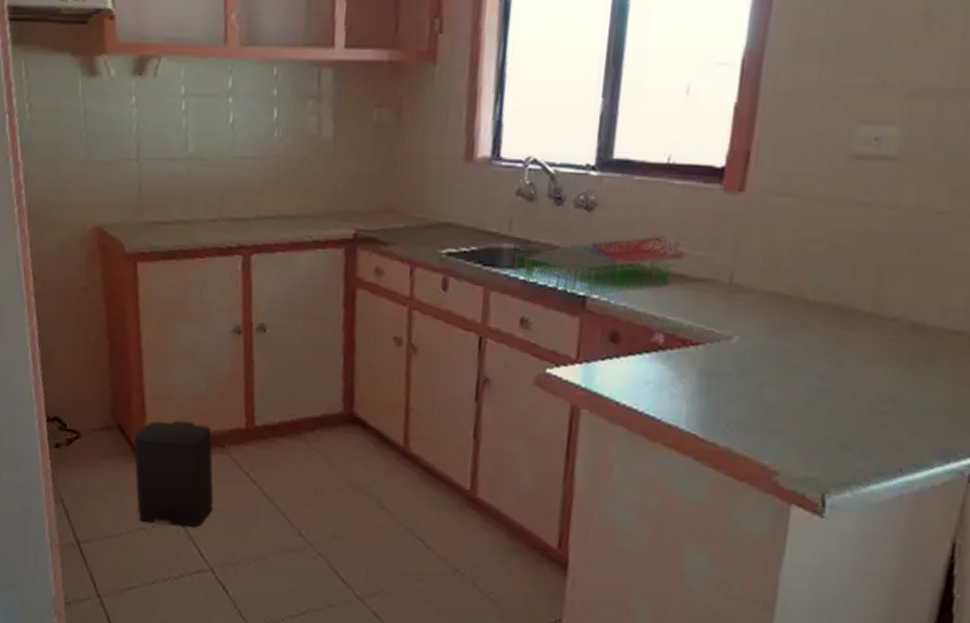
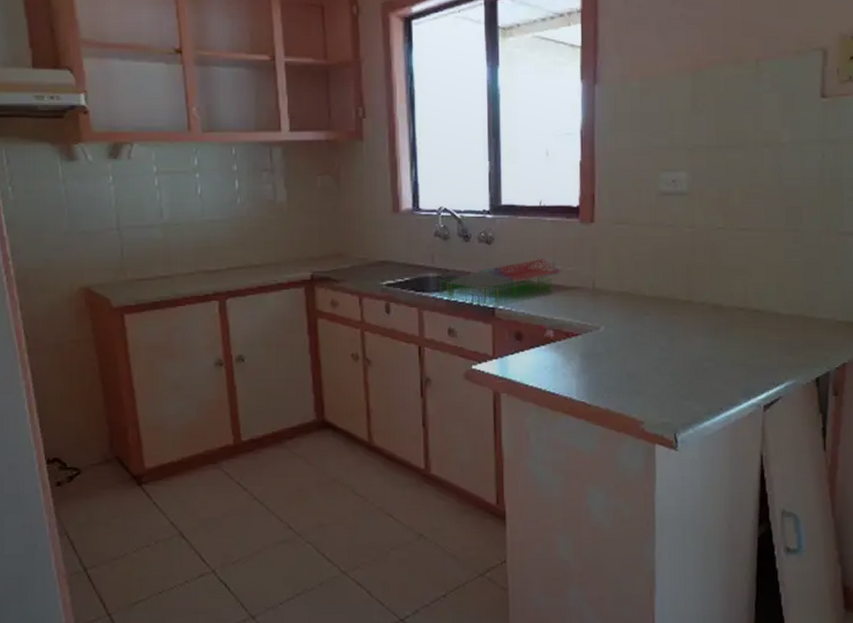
pedal bin: present [133,420,214,528] -> none [131,445,210,540]

